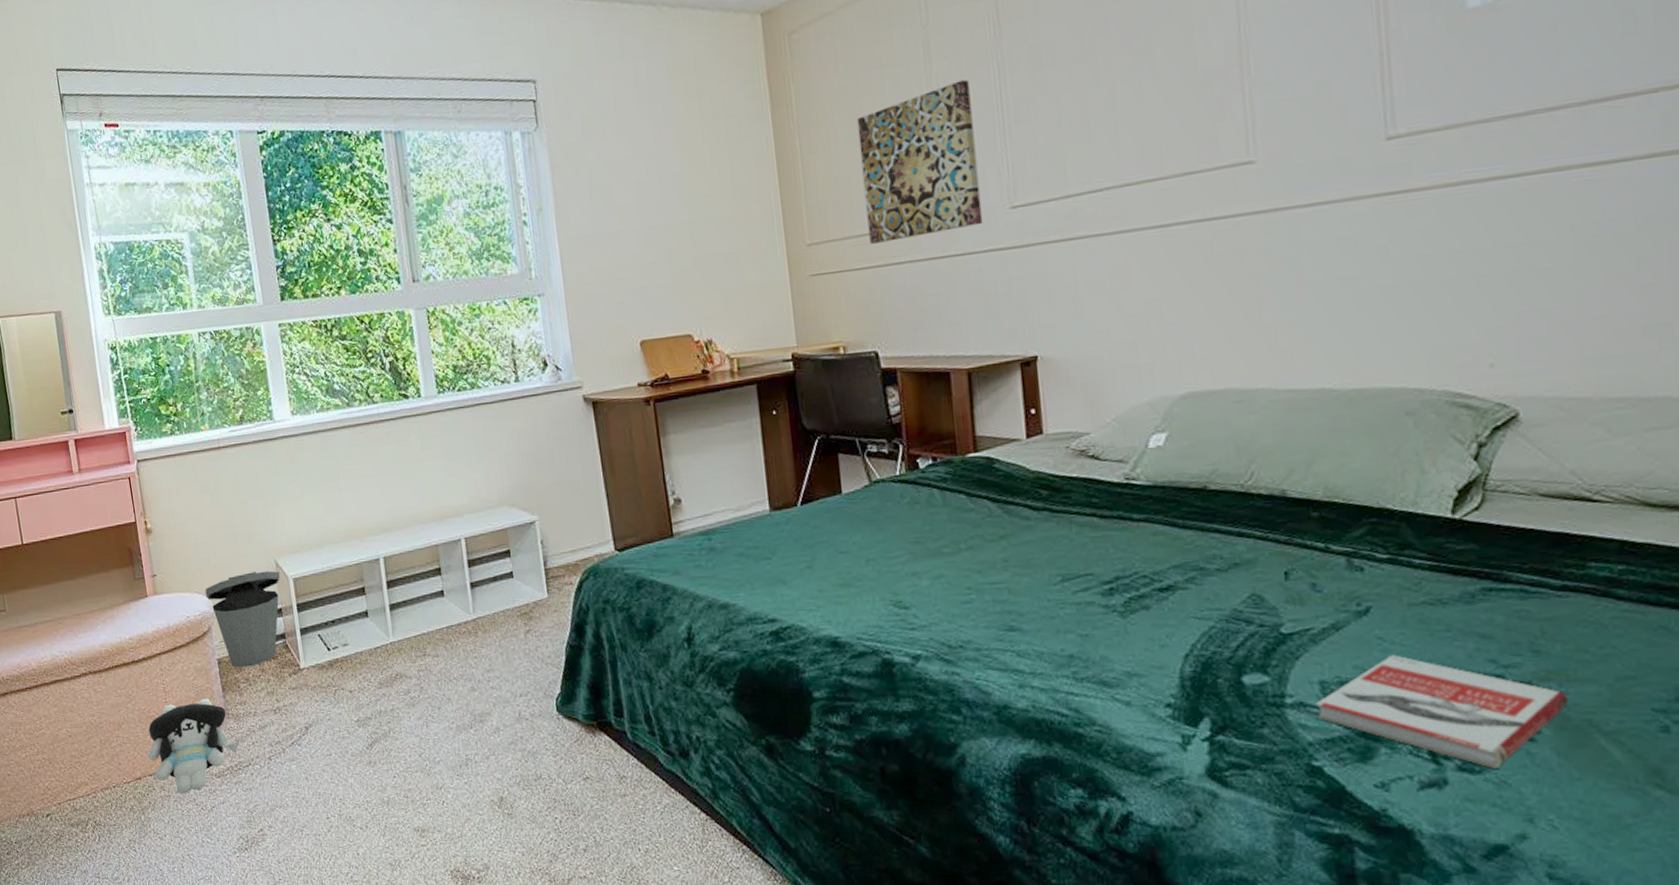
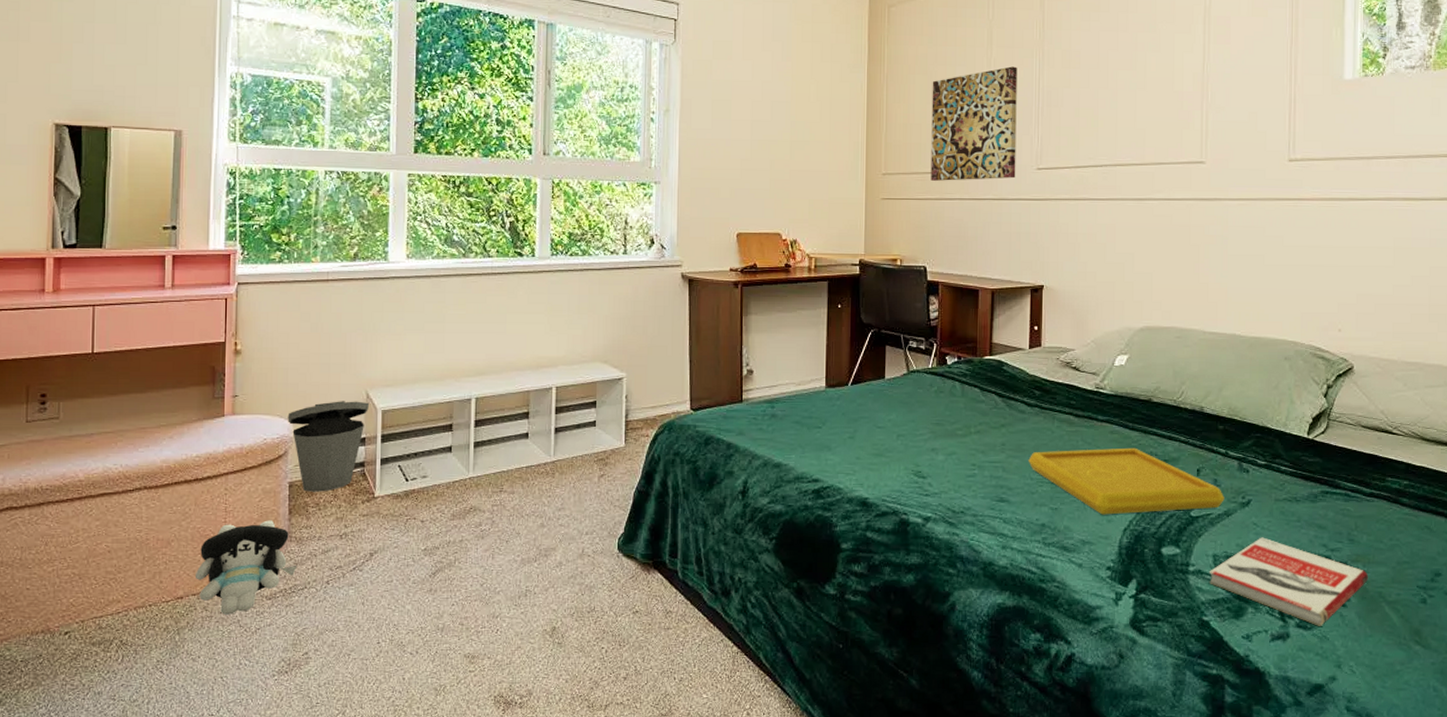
serving tray: none [1041,550,1330,639] -> present [1028,447,1225,515]

